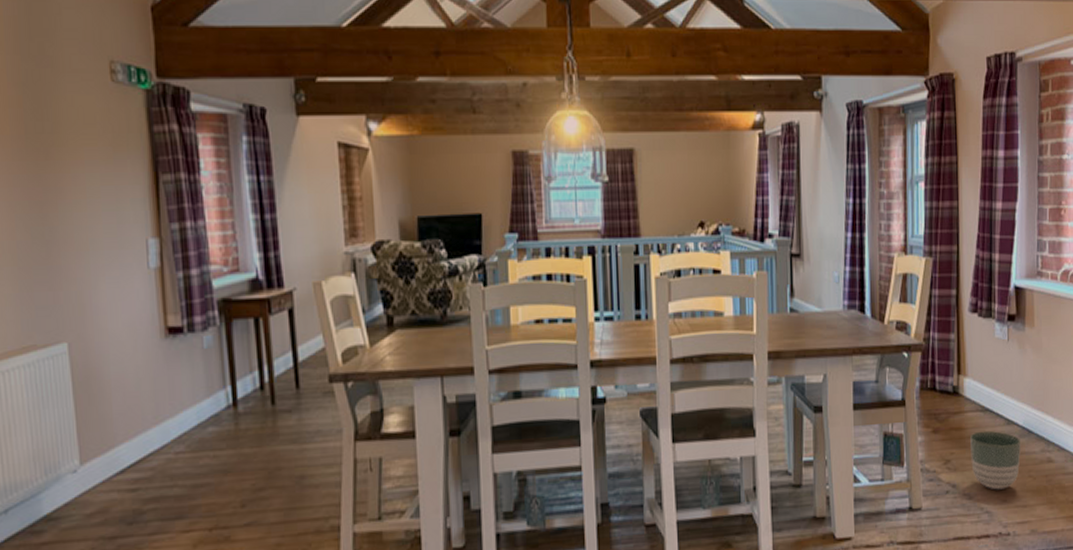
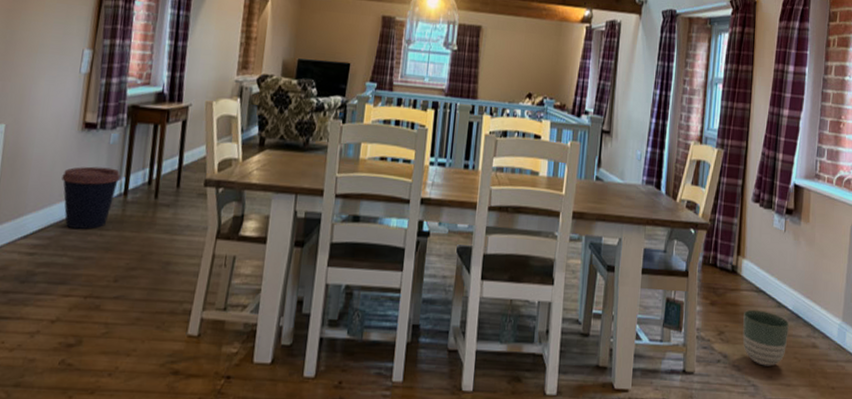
coffee cup: none [152,377,225,454] -> present [62,166,121,229]

